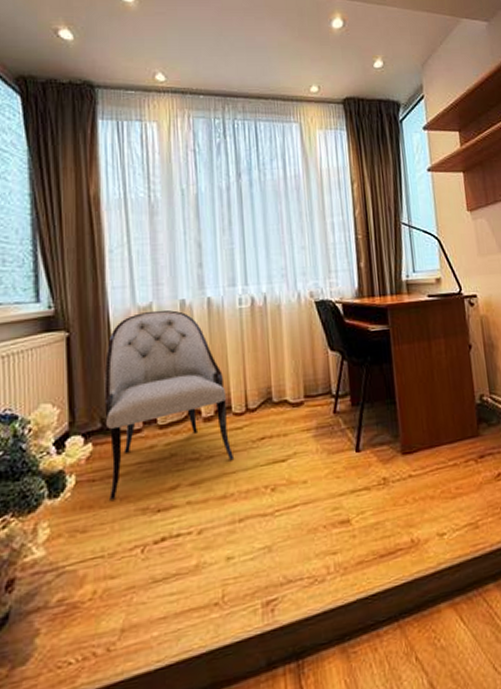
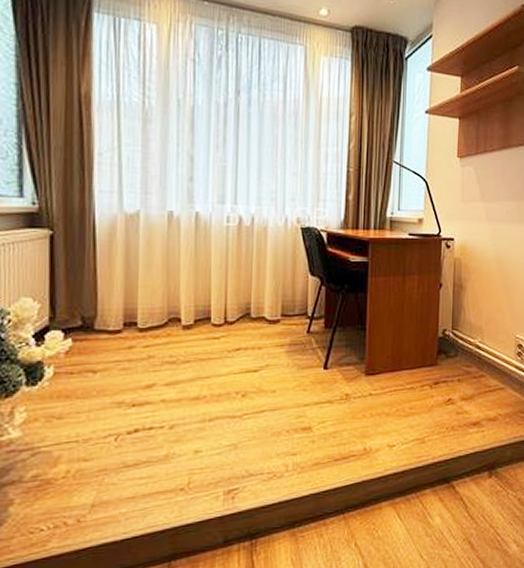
armchair: present [104,310,235,500] -> none [86,218,210,392]

